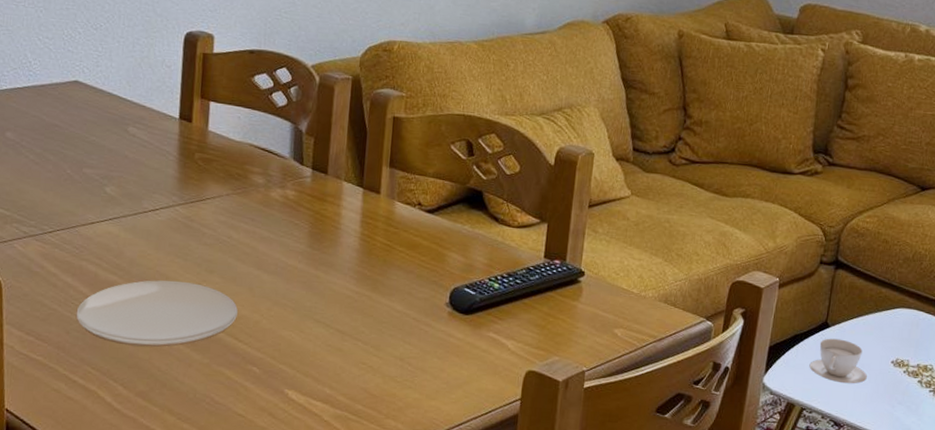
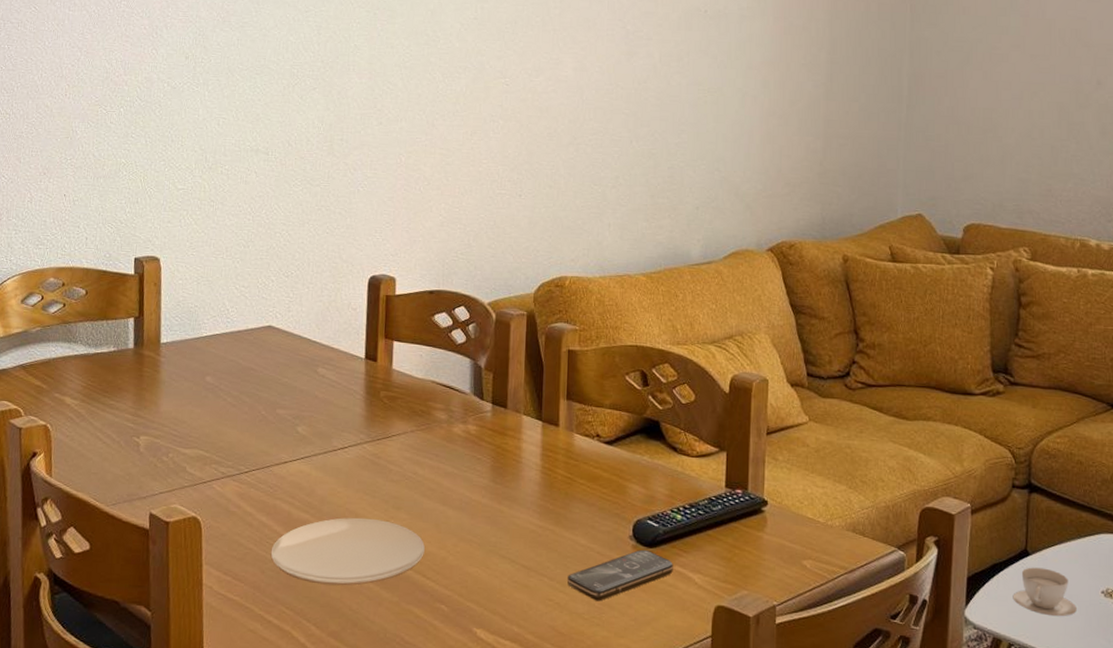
mobile phone: none [381,316,488,365] -> present [566,549,673,602]

